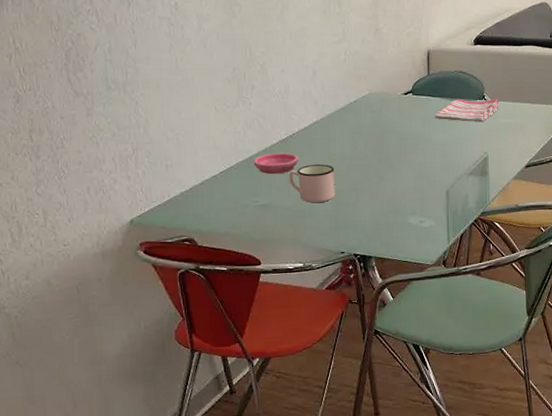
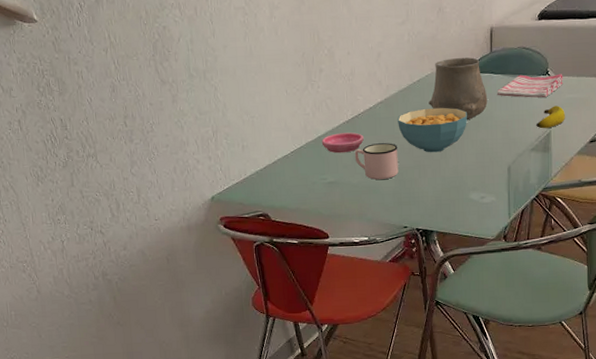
cereal bowl: none [334,129,406,176] -> present [398,107,468,153]
ceramic cup: none [366,79,426,143] -> present [428,57,488,121]
banana: none [474,130,501,153] -> present [536,105,565,129]

